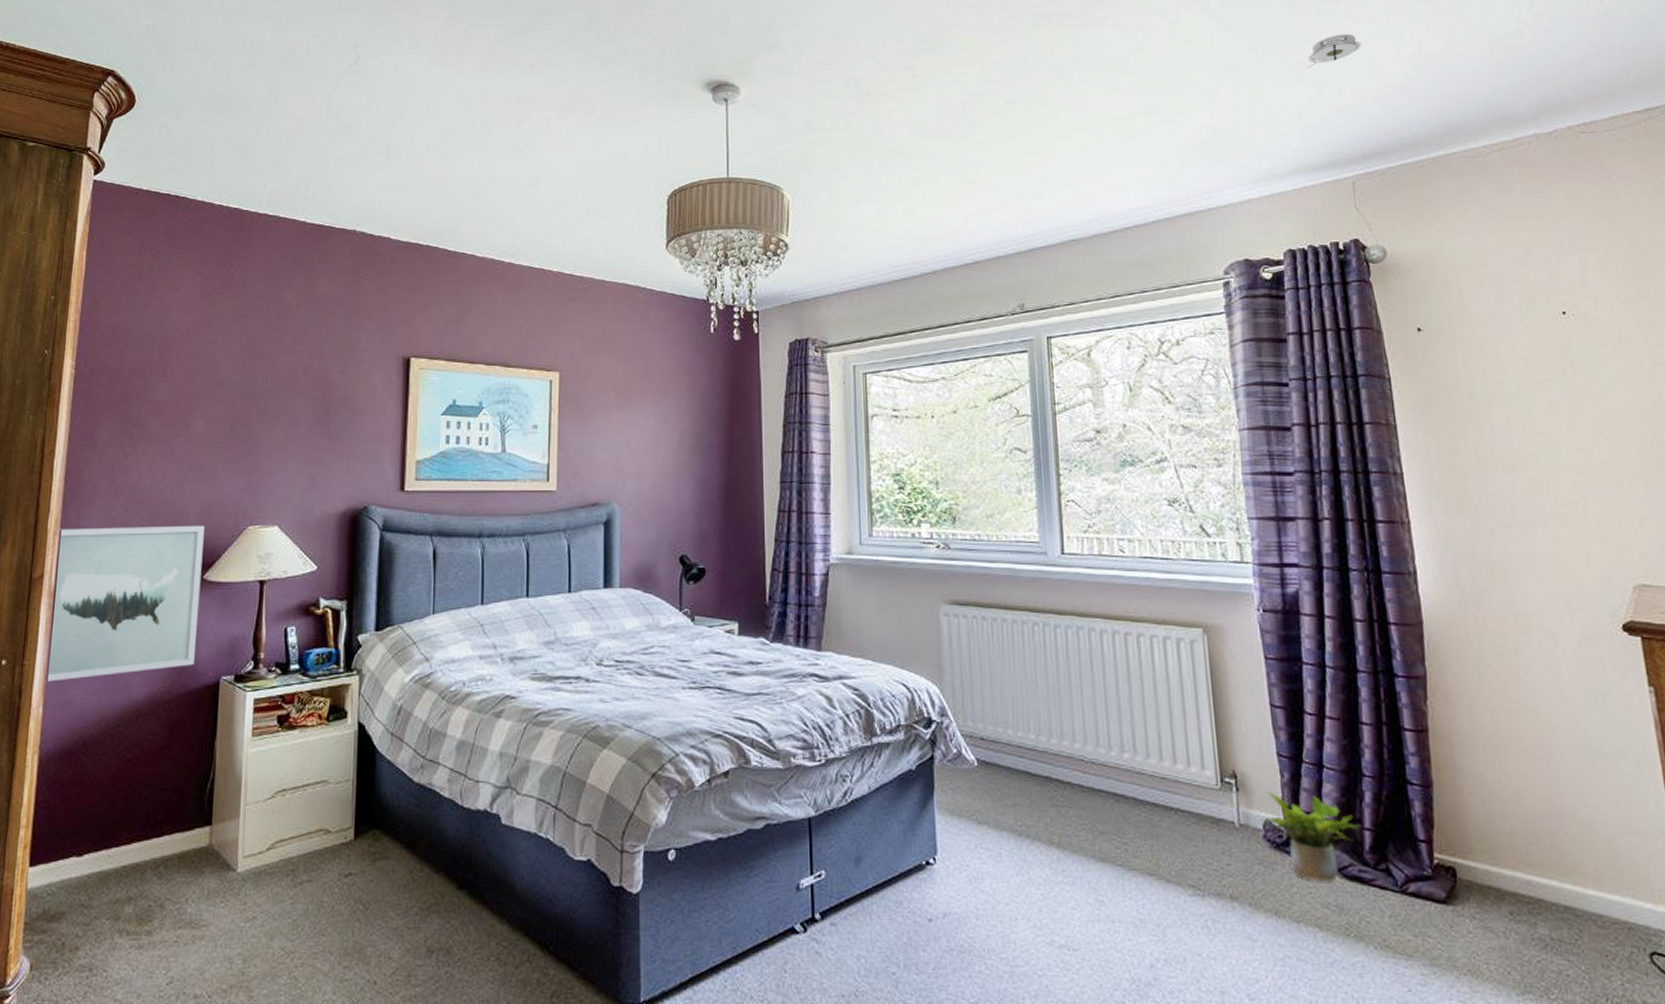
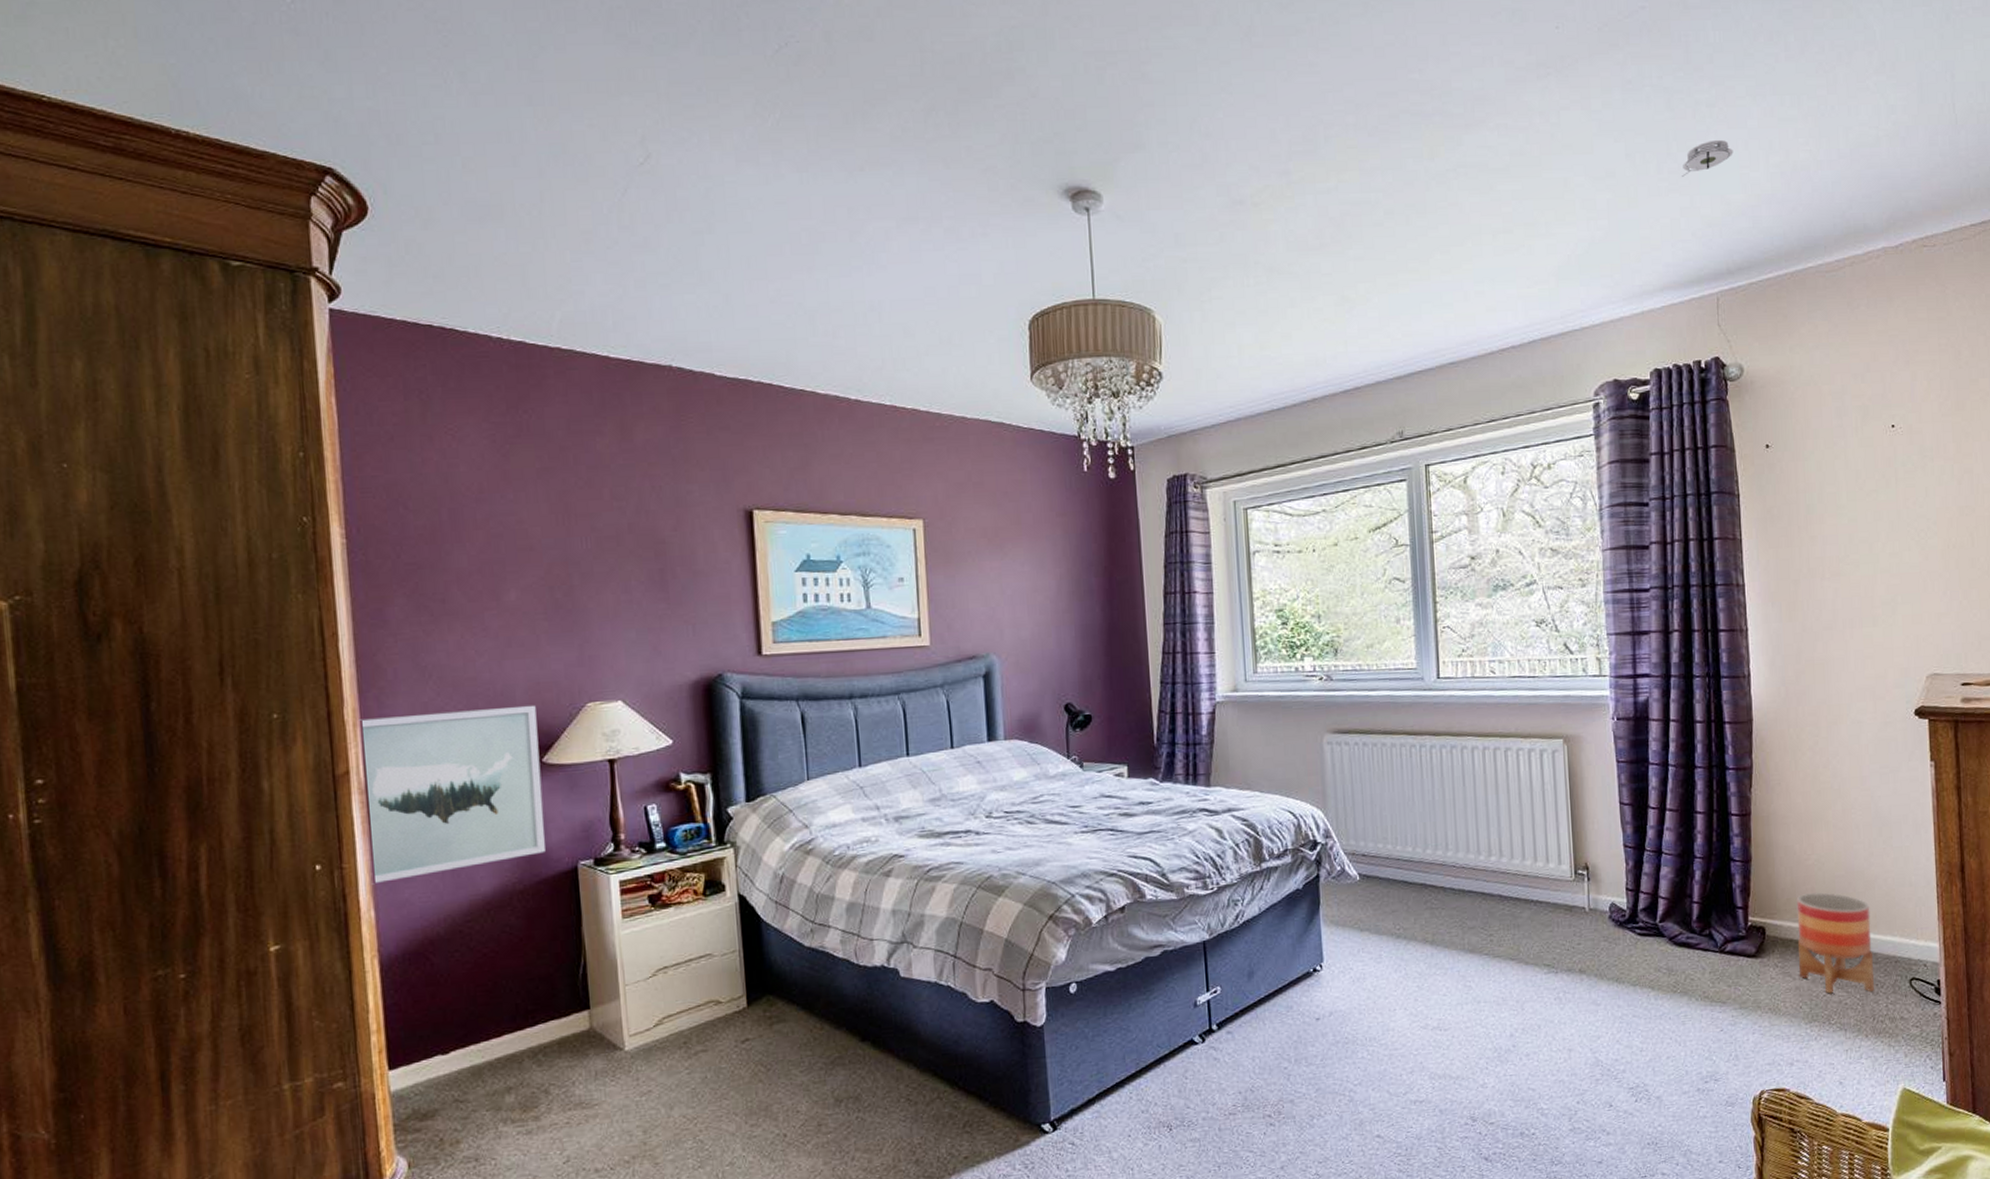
potted plant: present [1261,791,1362,882] -> none [1608,878,1691,950]
planter: none [1492,832,1605,965] -> present [1796,892,1875,994]

